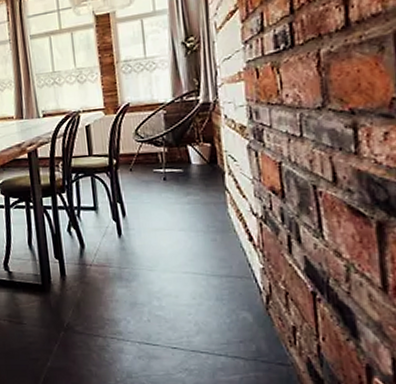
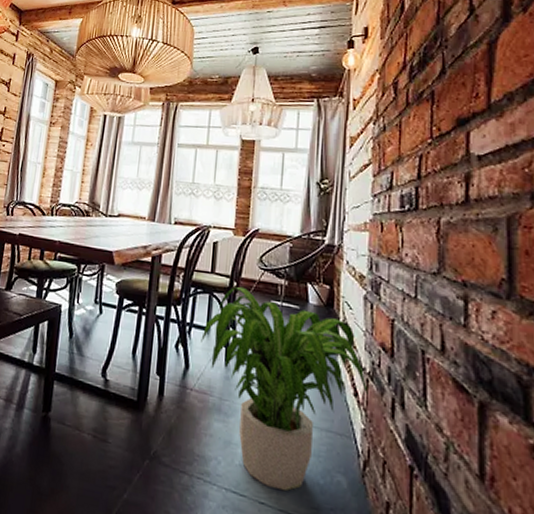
potted plant: none [91,162,265,335] -> present [201,286,370,492]

